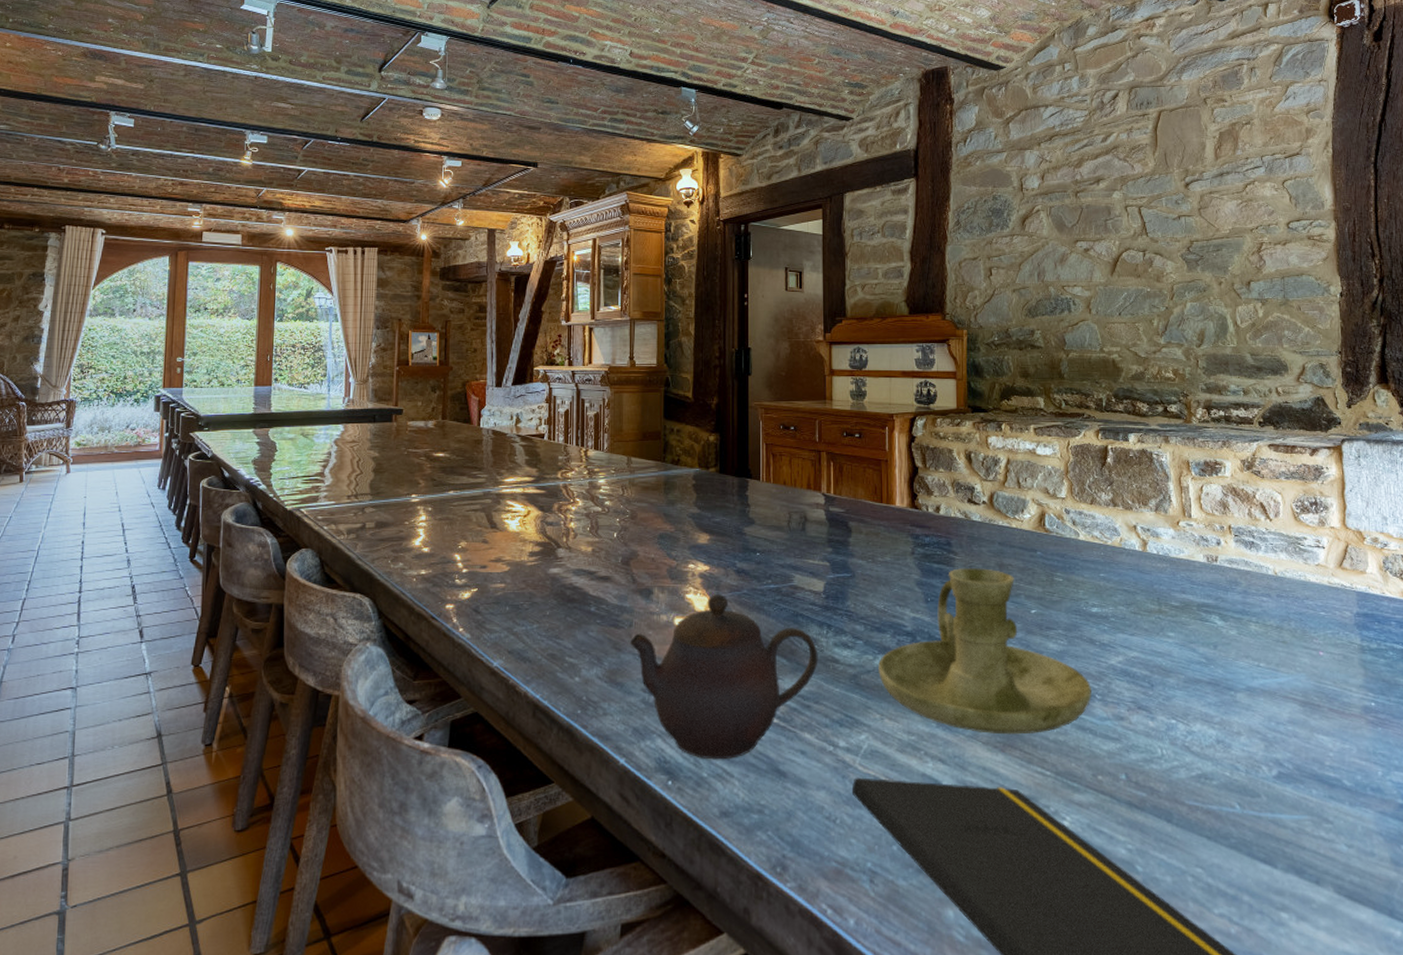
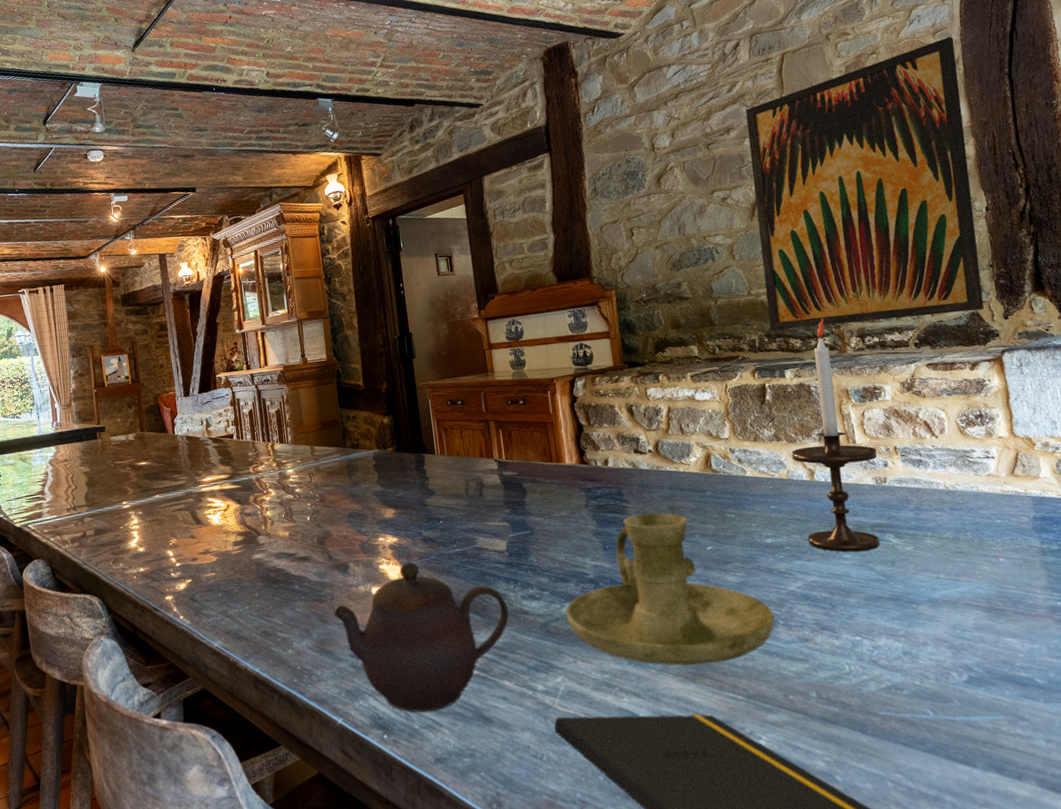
wall art: none [1117,117,1330,395] -> present [745,36,984,331]
candlestick: none [1127,384,1211,630] -> present [792,317,880,552]

